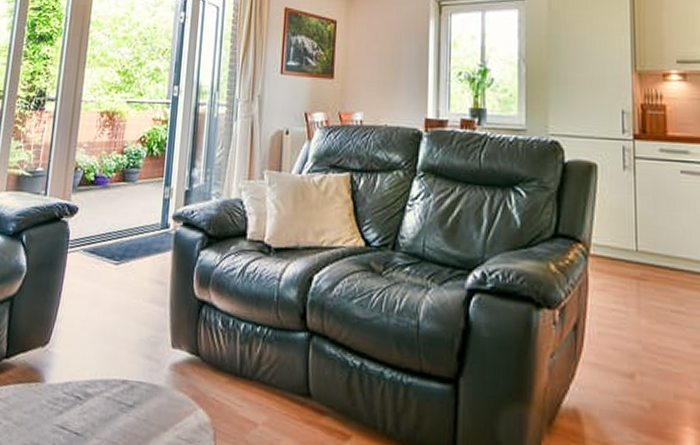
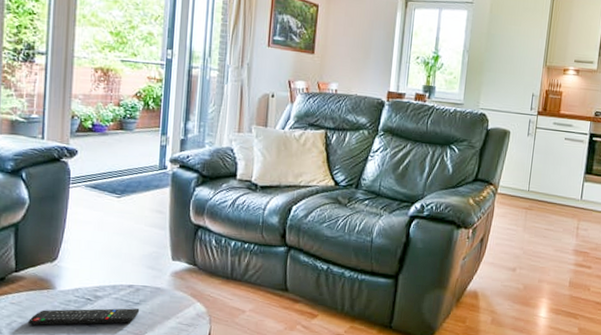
remote control: none [13,409,134,433] -> present [28,308,140,326]

